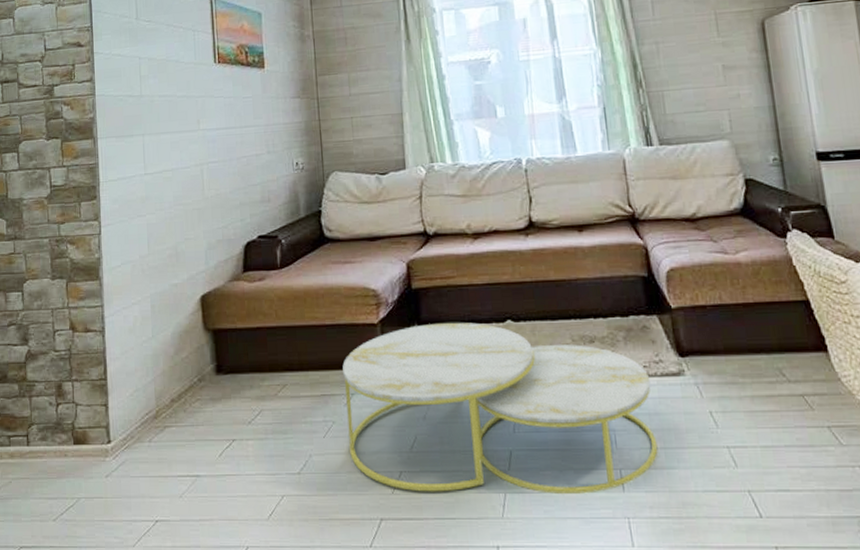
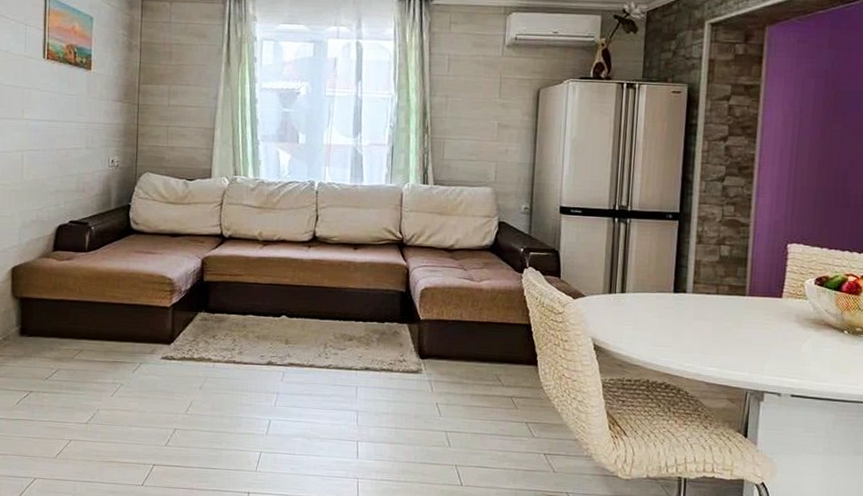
coffee table: present [342,322,658,494] -> none [133,312,393,458]

